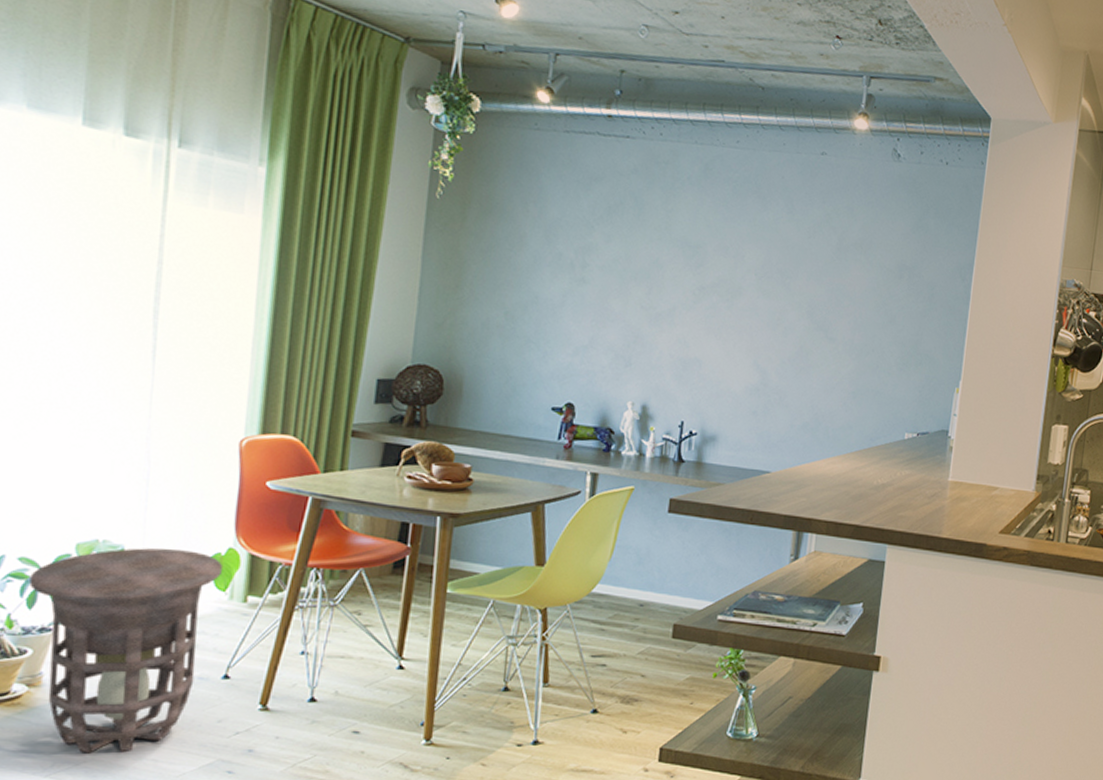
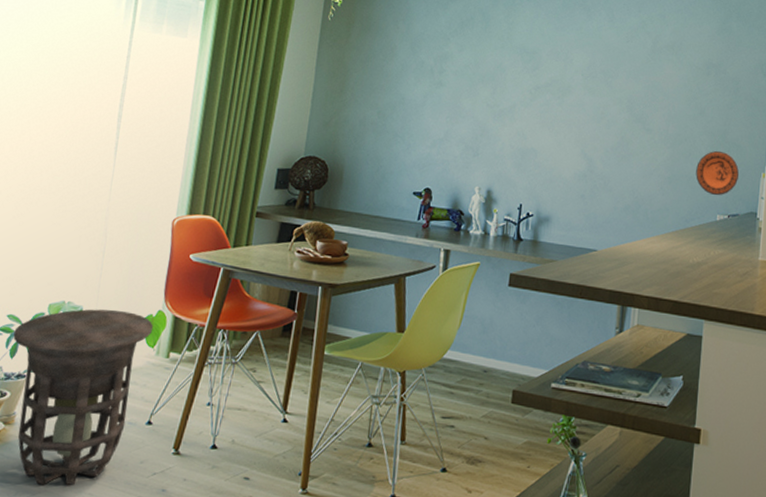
decorative plate: none [883,362,931,413] -> present [696,150,739,196]

